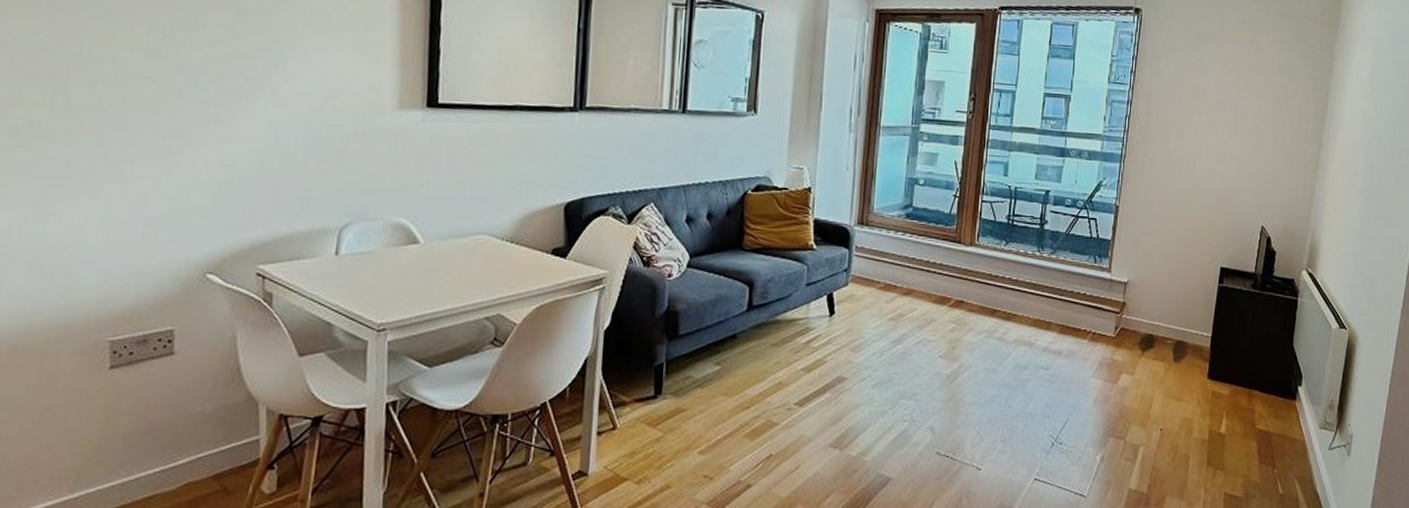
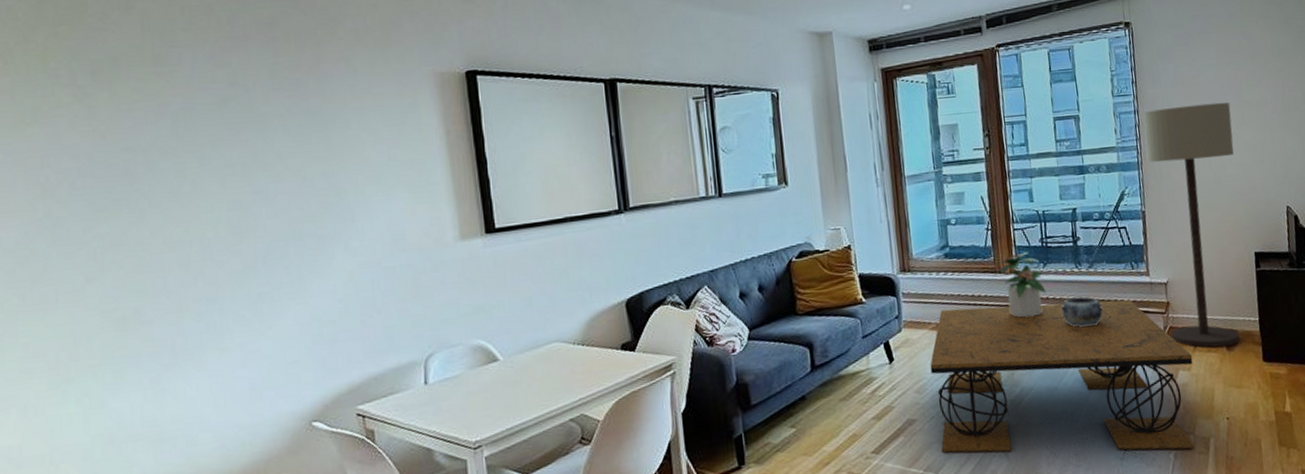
coffee table: none [866,271,1138,454] -> present [930,299,1195,453]
potted plant: none [951,226,1004,294] -> present [992,251,1046,318]
decorative bowl: none [1015,280,1058,314] -> present [1061,295,1104,328]
floor lamp: none [1120,104,1226,357] -> present [1143,102,1240,348]

